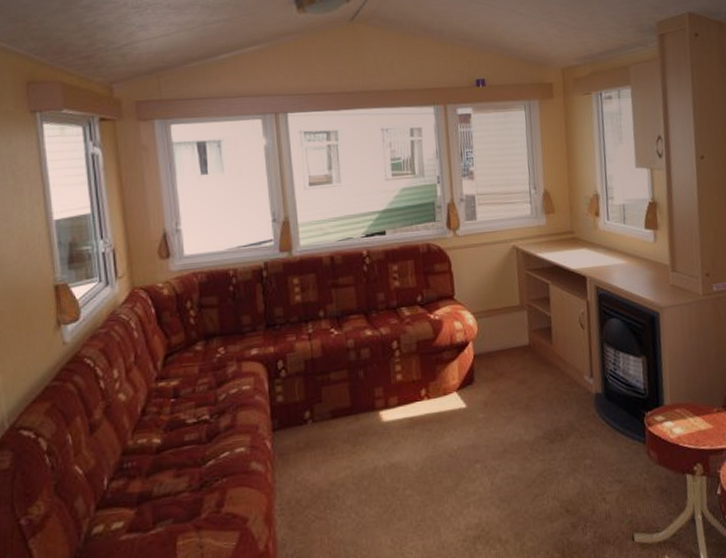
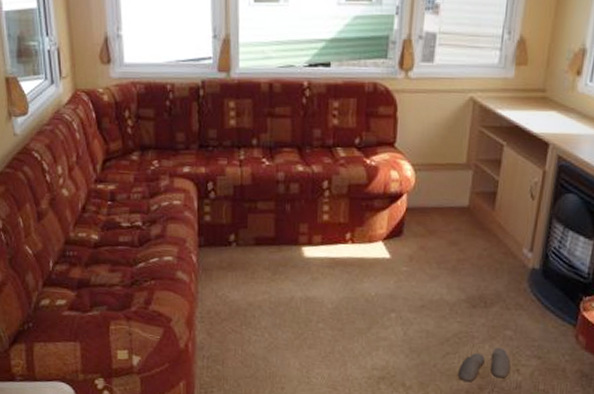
slippers: none [550,478,597,523] -> present [458,347,511,383]

